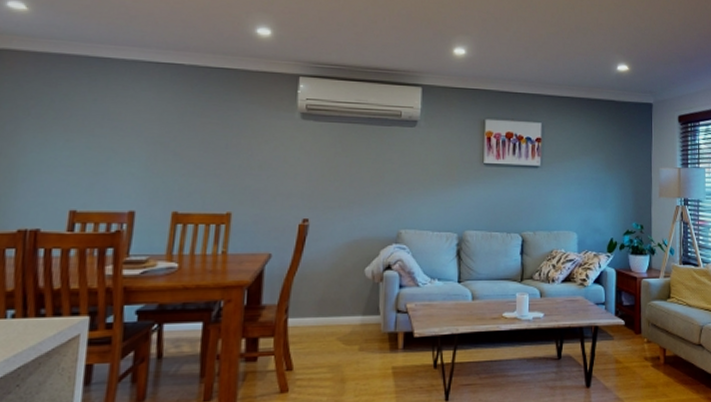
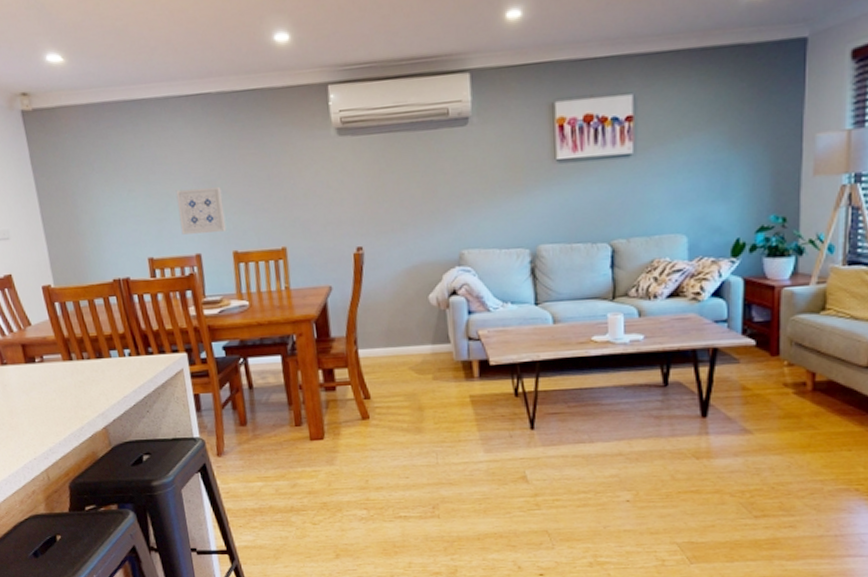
wall art: none [117,146,174,191] -> present [175,186,227,235]

